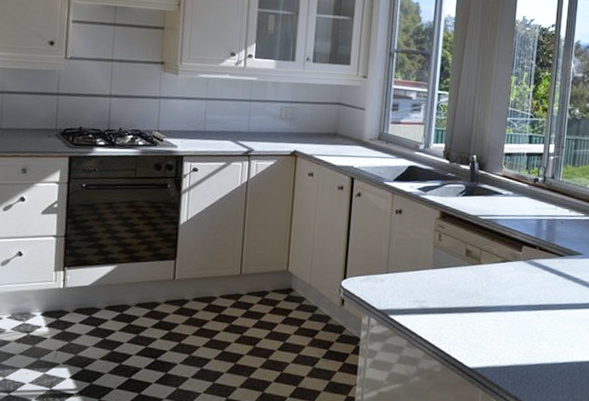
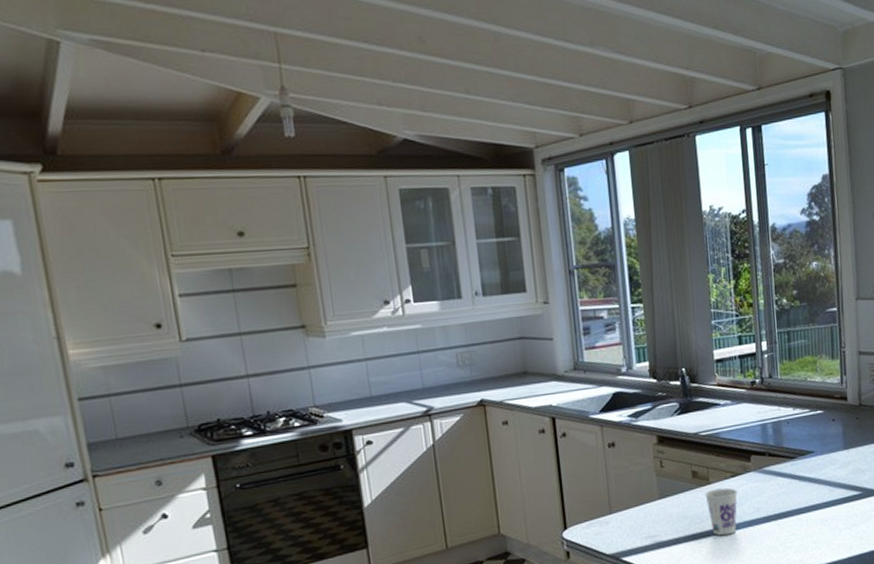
cup: none [474,270,505,315] -> present [705,487,738,536]

